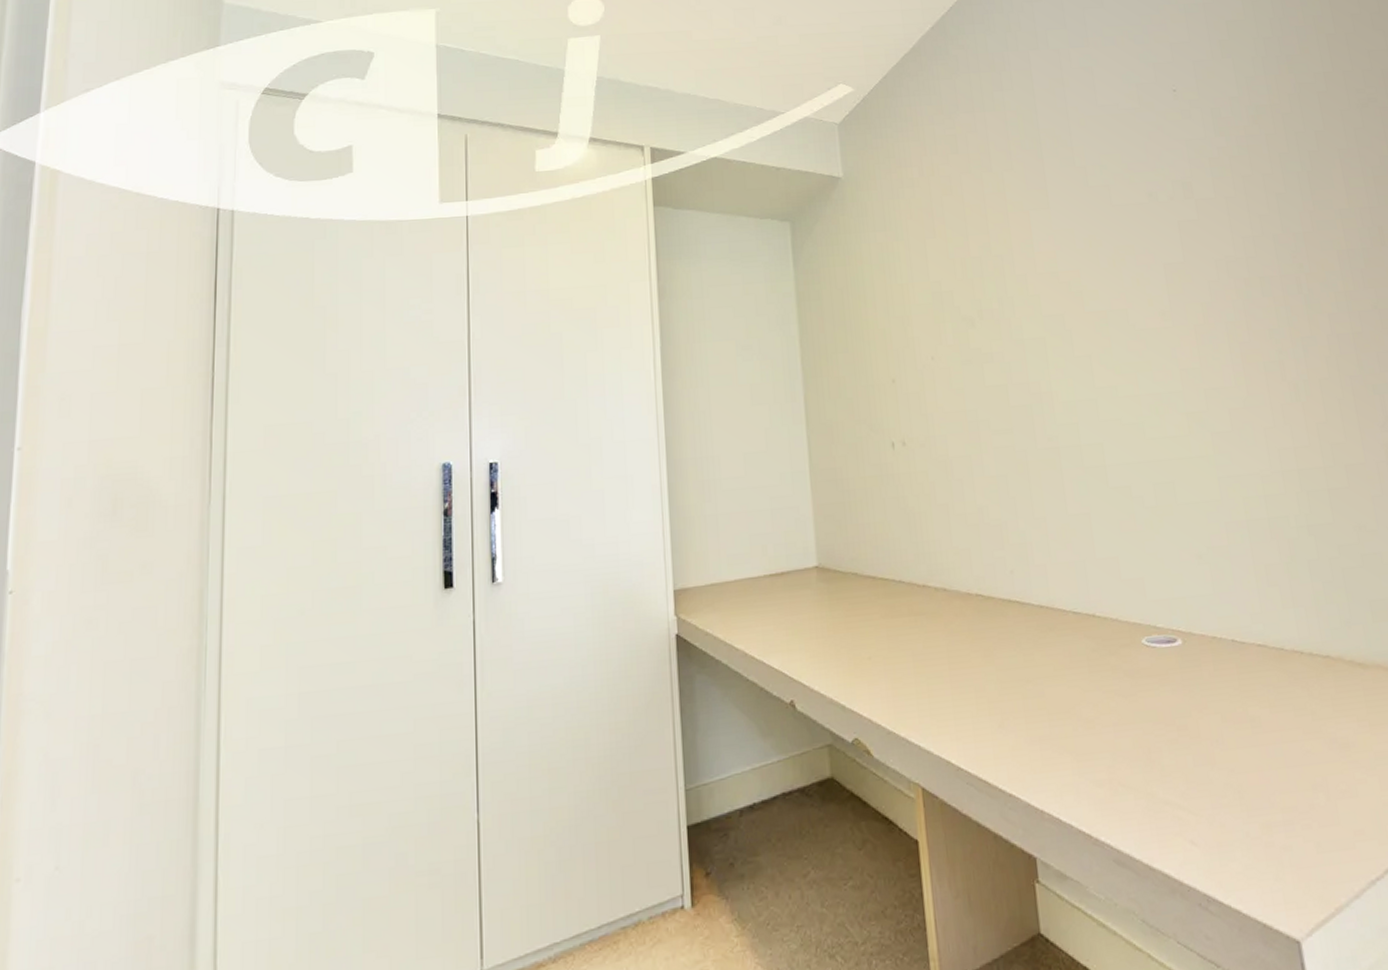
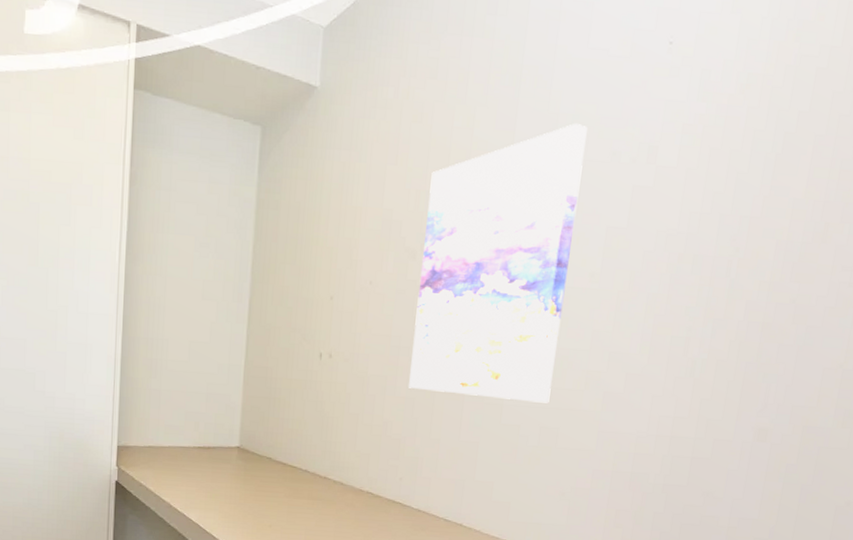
wall art: none [973,173,1155,465] -> present [409,124,587,403]

